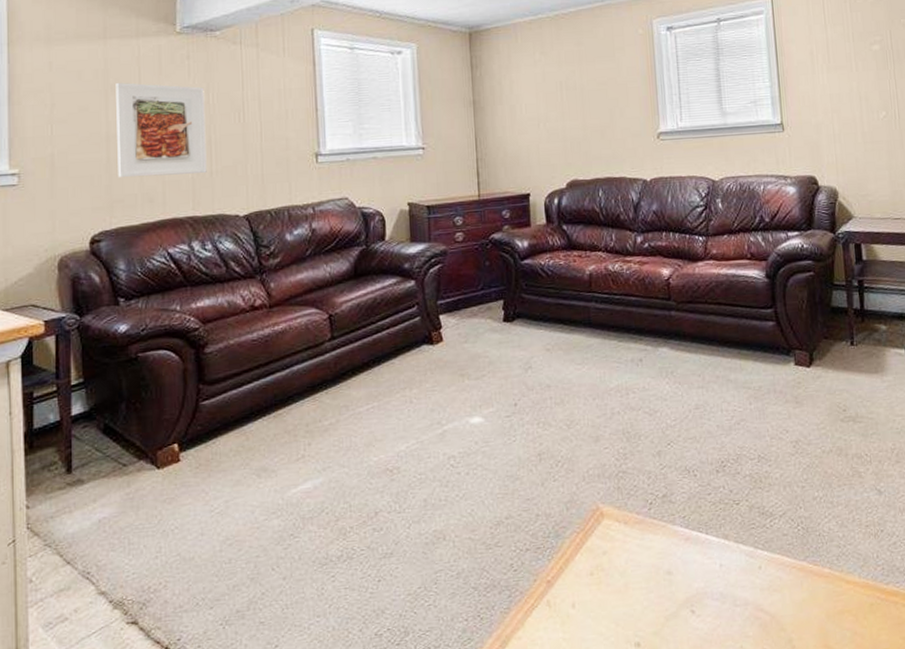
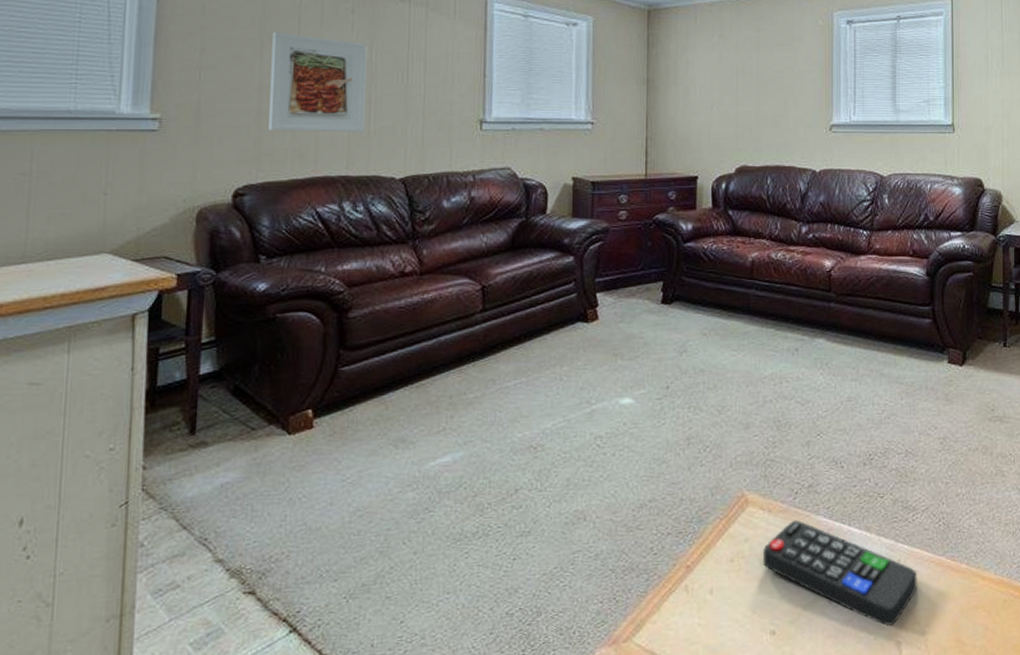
remote control: none [622,530,781,634] -> present [763,520,918,626]

